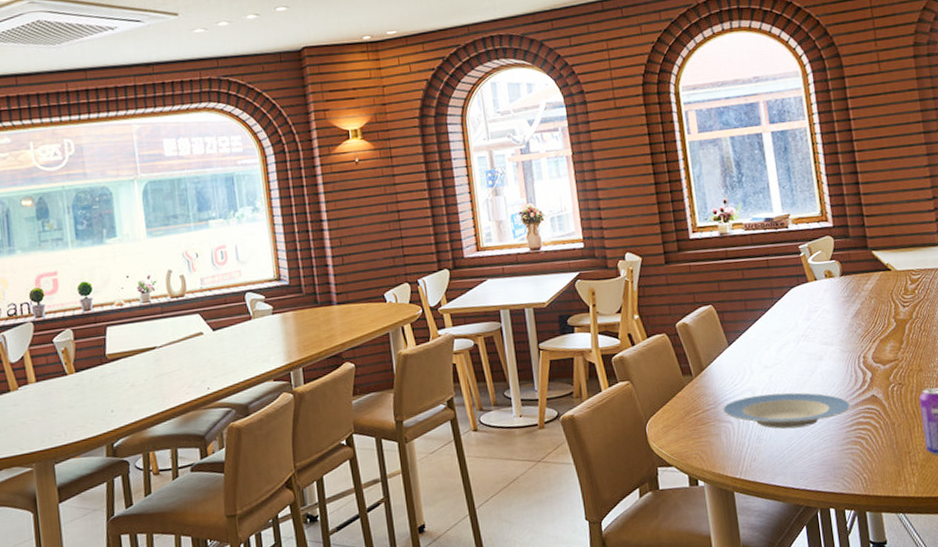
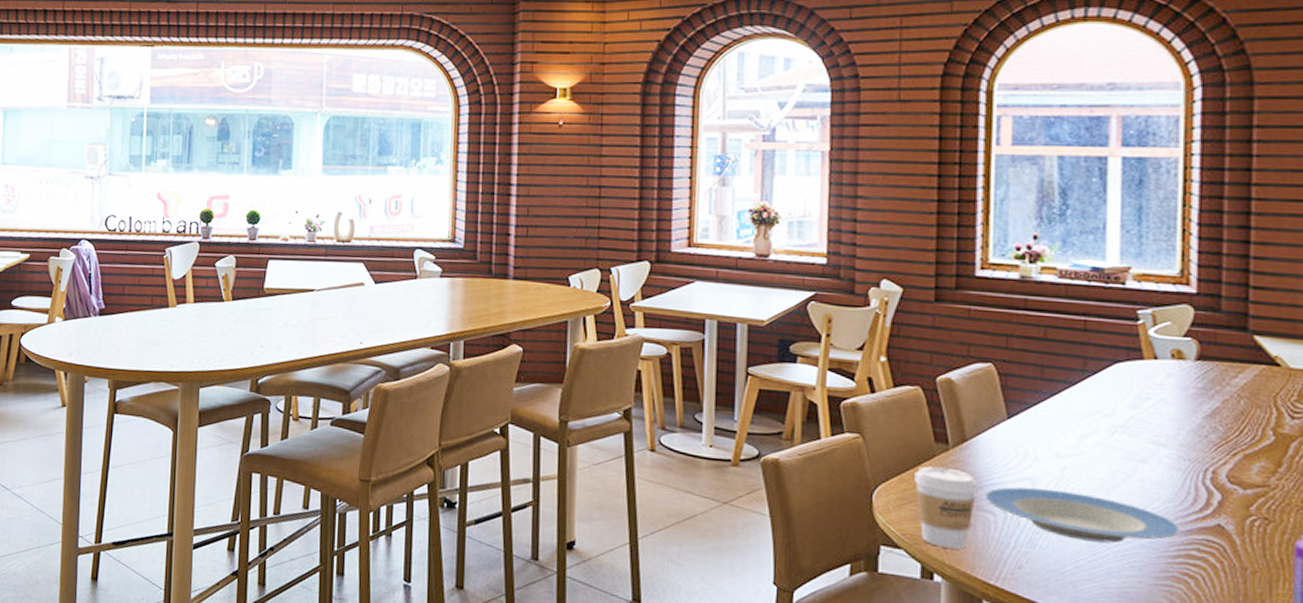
coffee cup: none [673,393,718,458] -> present [914,466,978,549]

